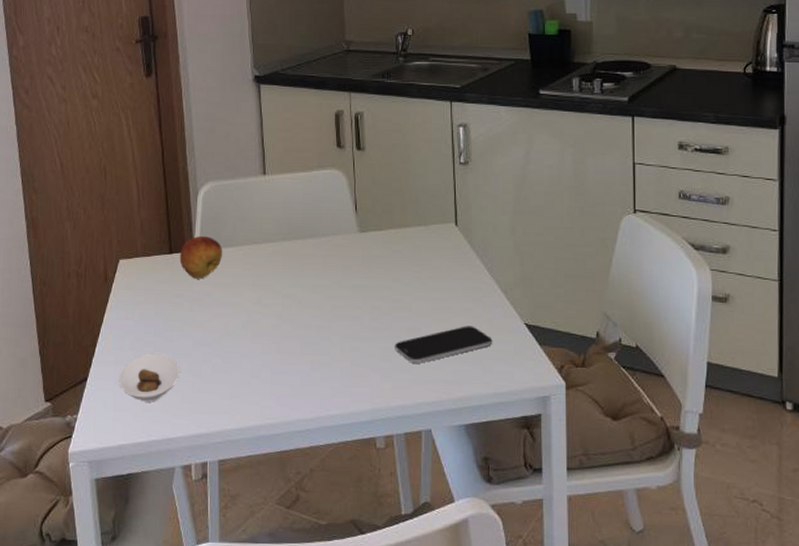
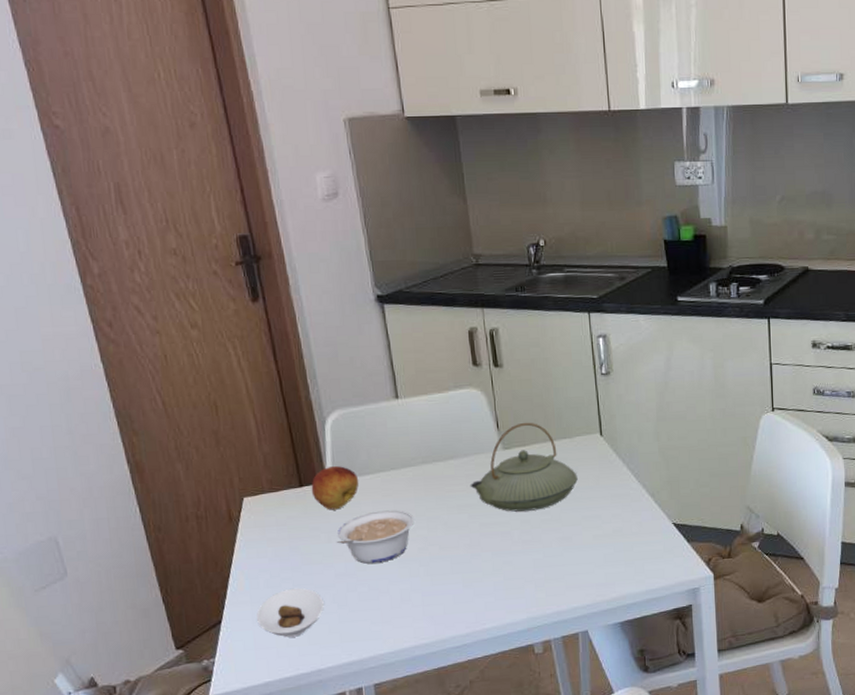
legume: none [197,283,270,336] -> present [336,510,415,564]
teapot: none [325,206,430,297] -> present [470,422,578,512]
smartphone: present [395,326,493,363] -> none [547,530,643,571]

